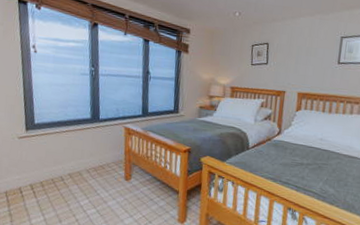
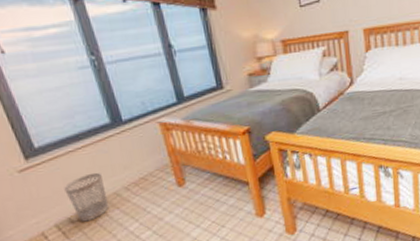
wastebasket: none [44,152,73,189] -> present [64,172,110,222]

